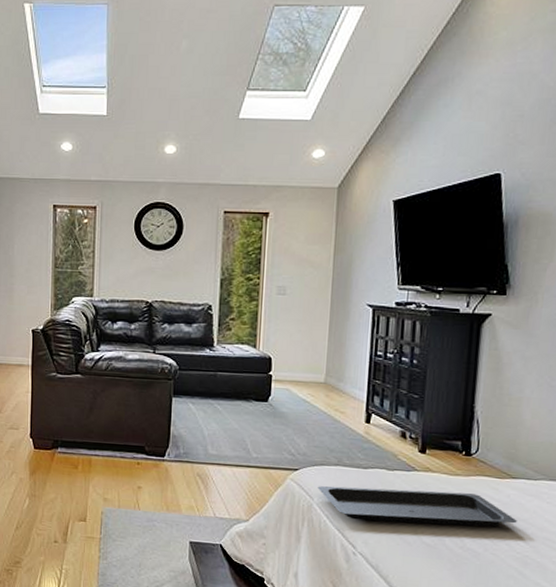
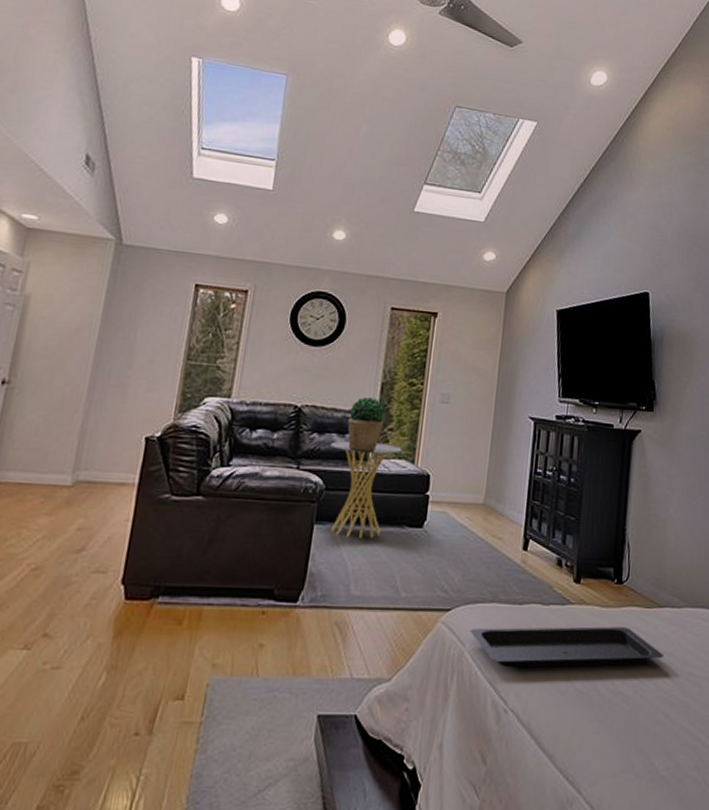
side table: none [179,329,244,410] -> present [329,440,402,539]
potted plant: none [193,292,225,339] -> present [348,397,385,452]

